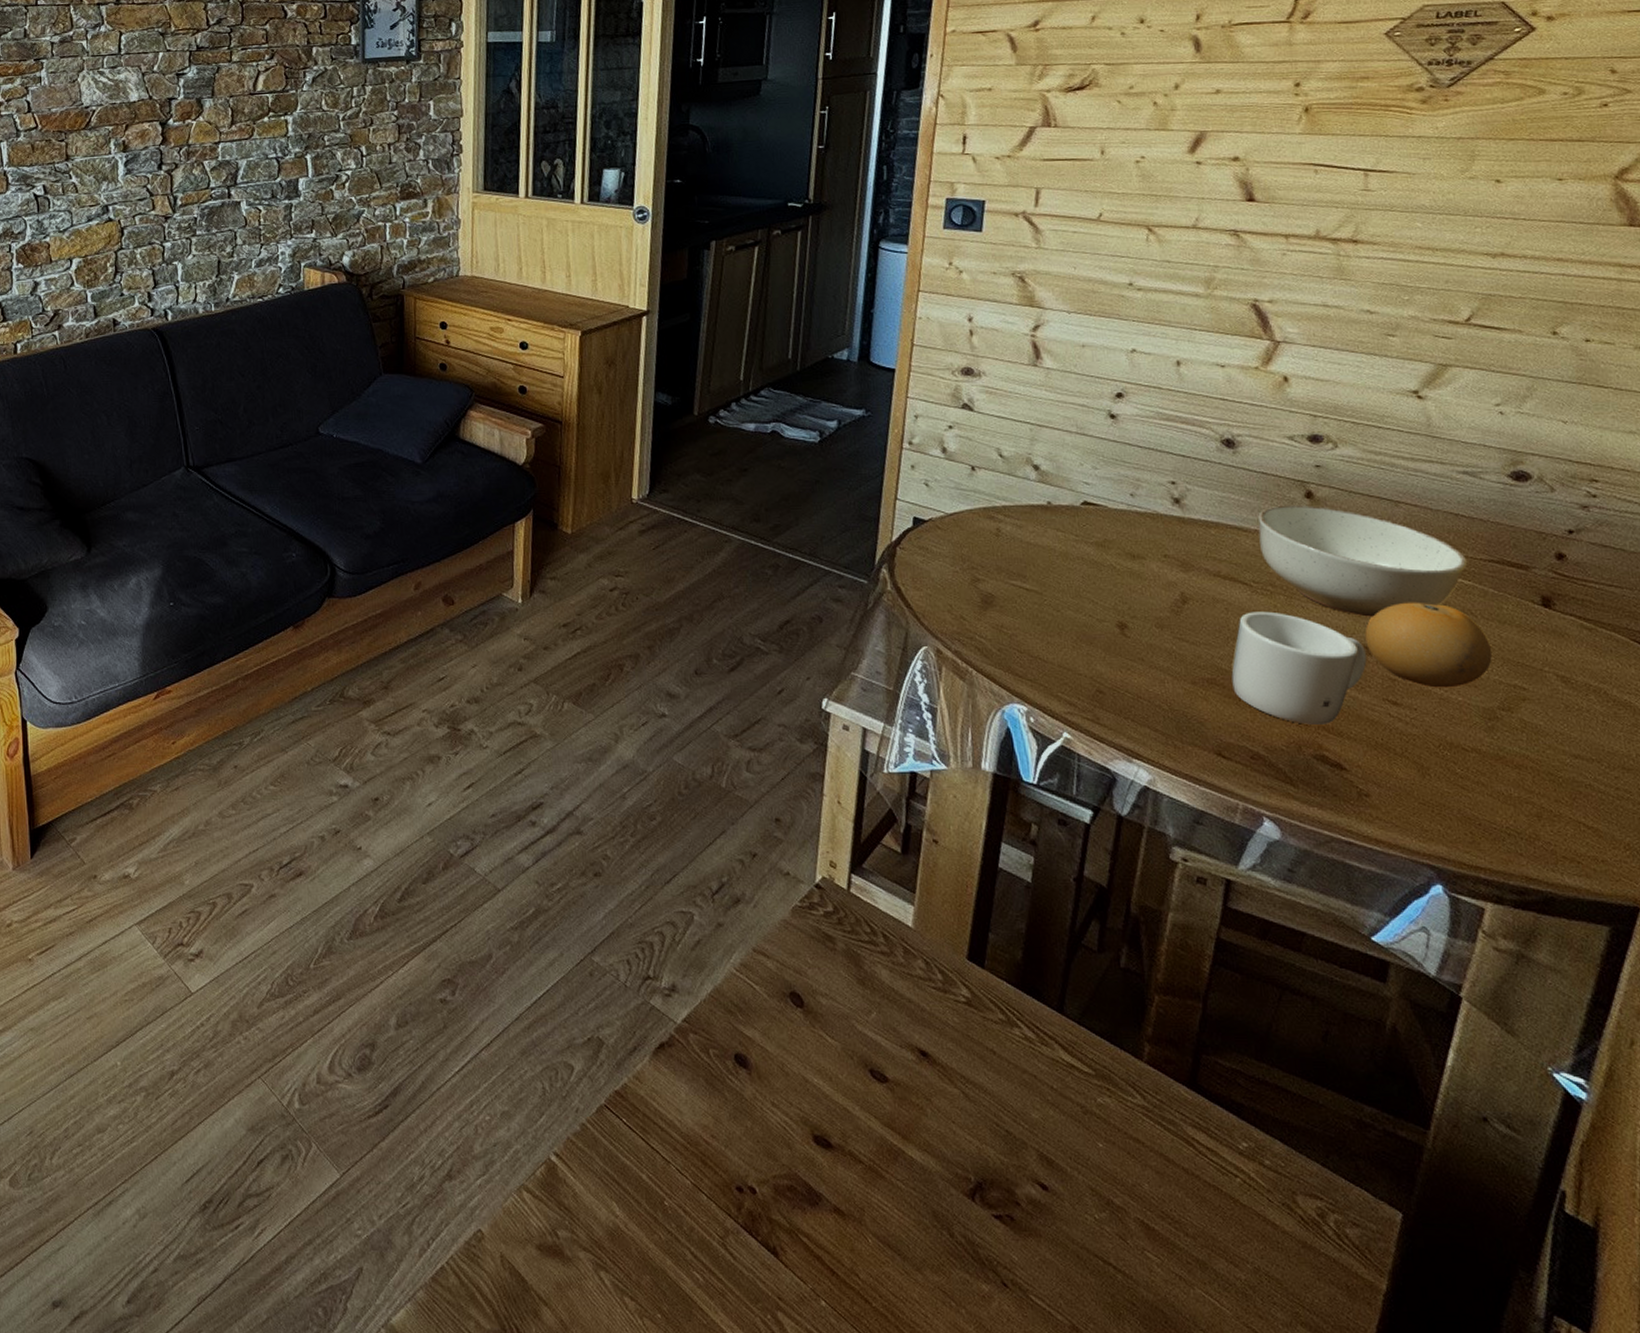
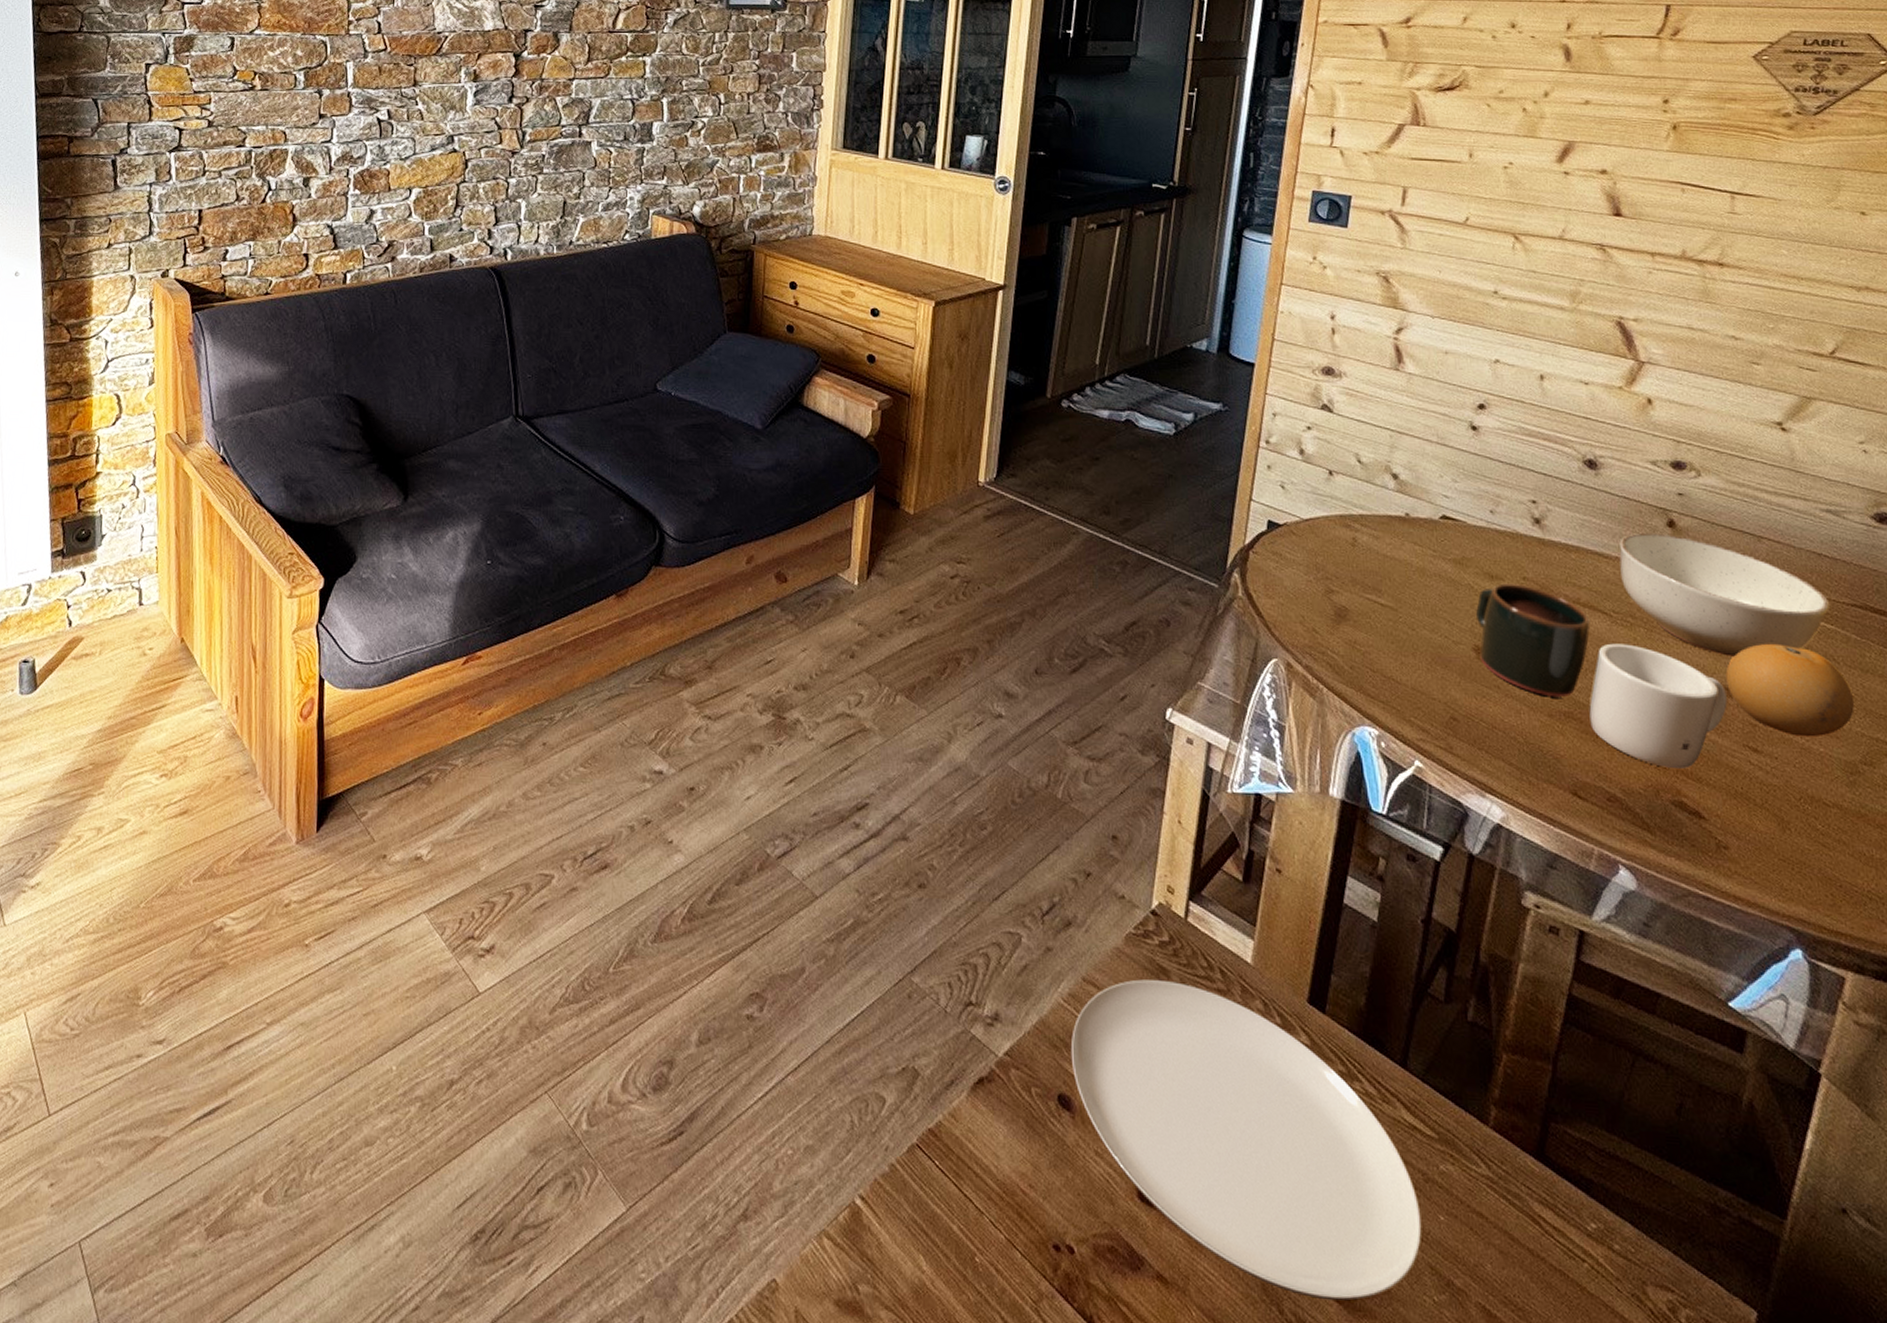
plate: none [744,947,1082,1223] -> present [1070,979,1422,1302]
mug: none [1118,562,1231,666] -> present [1475,583,1590,698]

